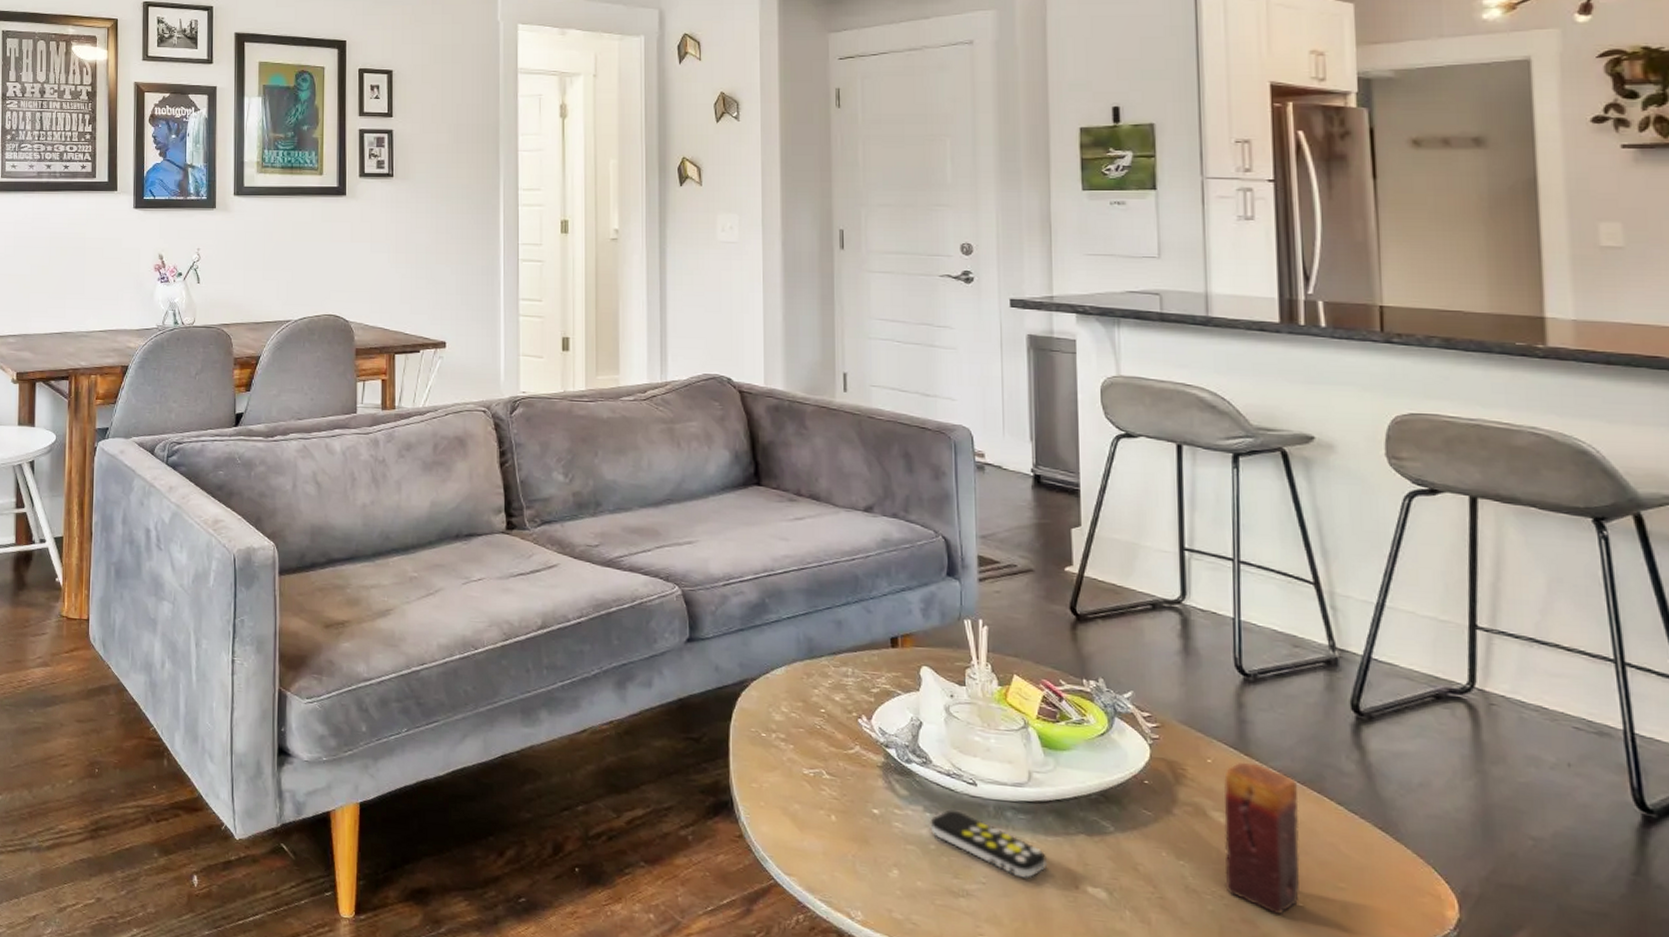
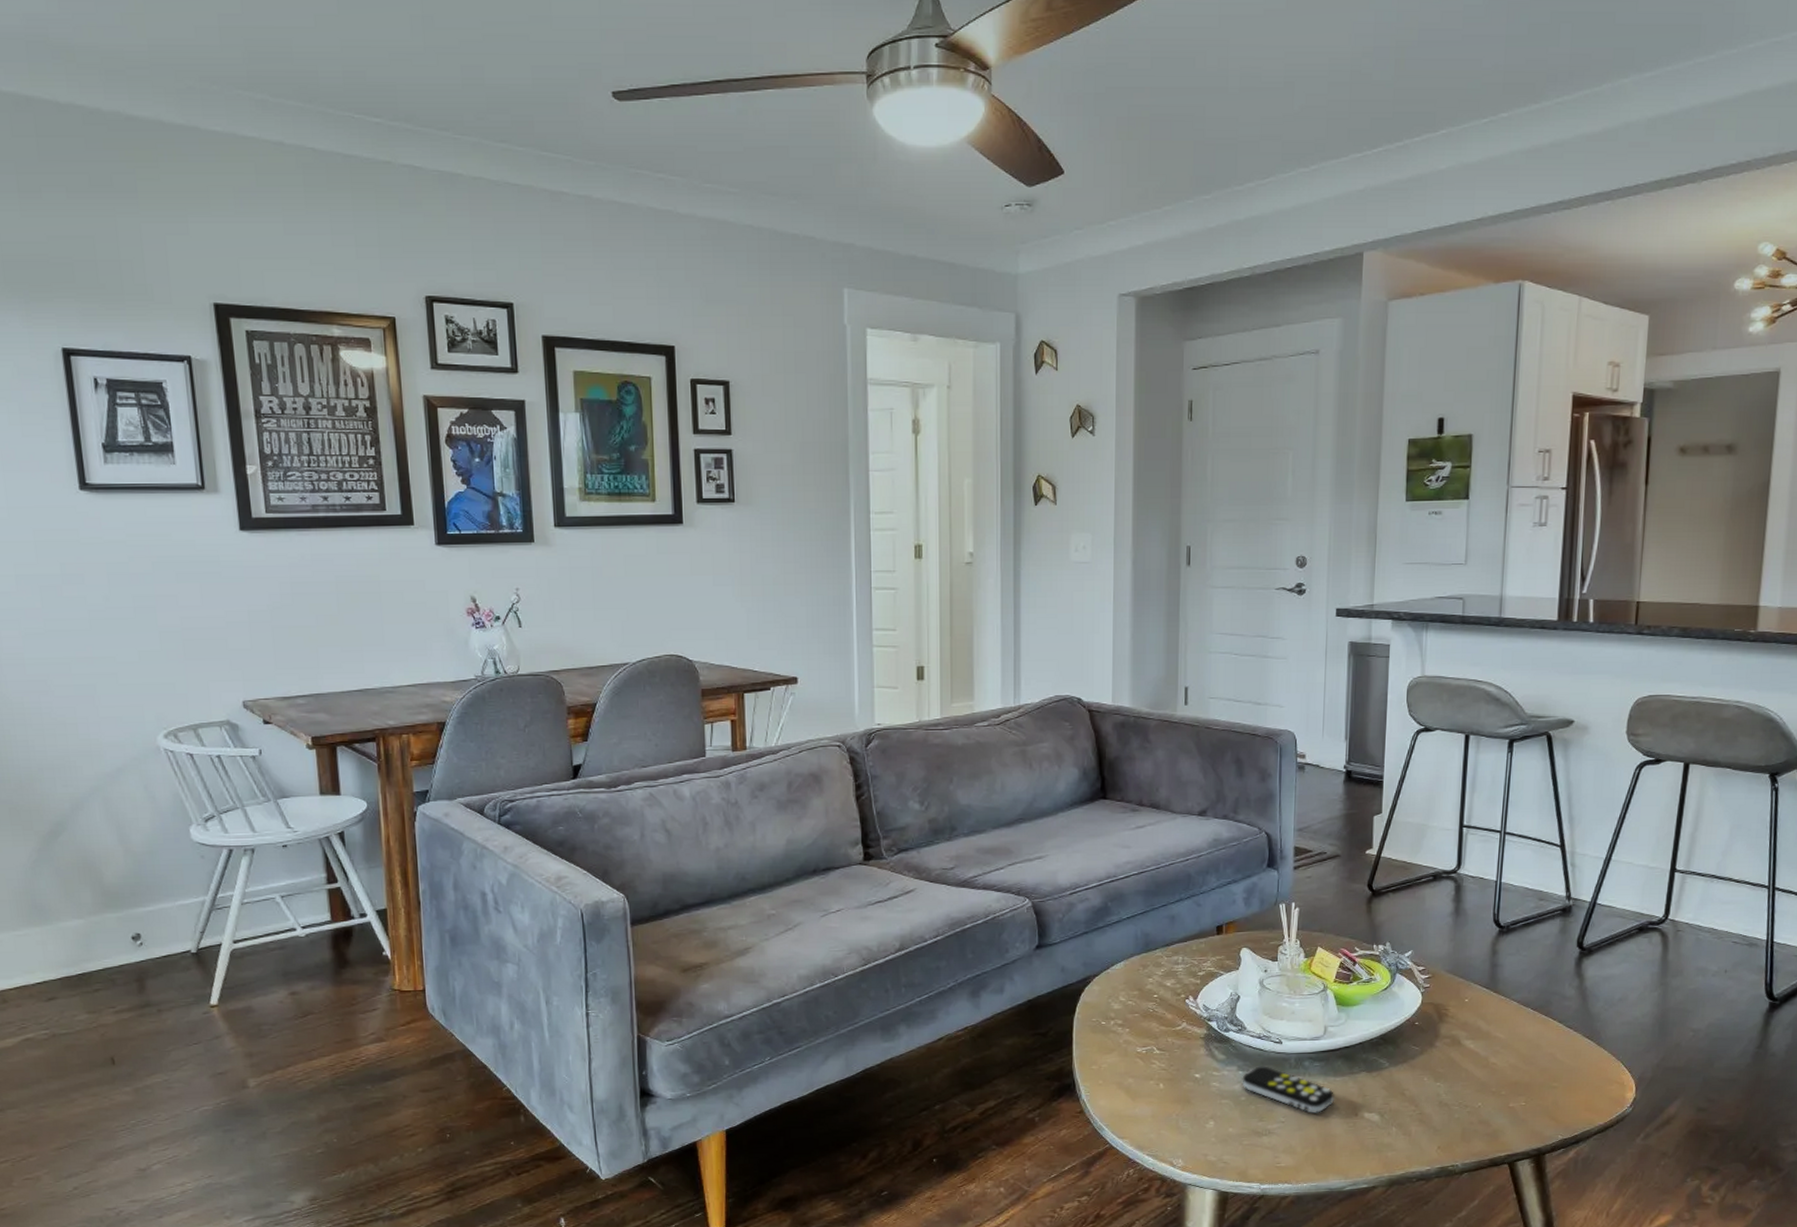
candle: present [1223,762,1300,915] -> none [1469,998,1531,1114]

